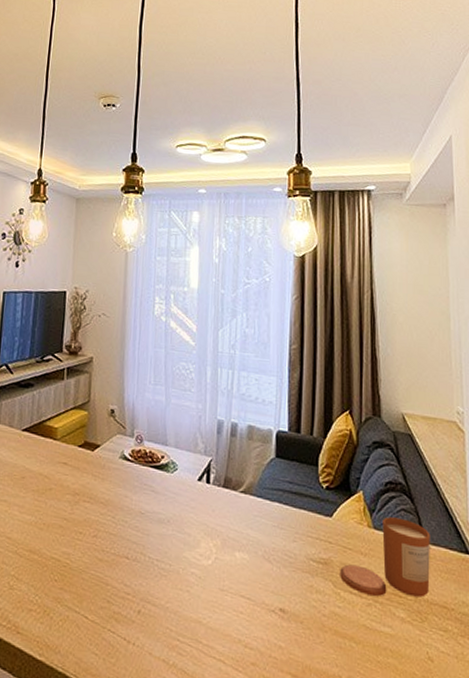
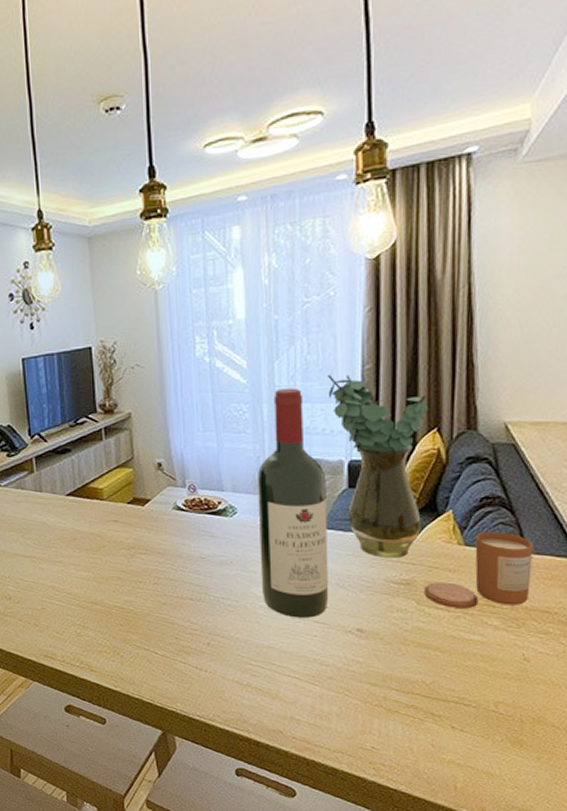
wine bottle: none [194,355,257,592] -> present [257,388,329,618]
vase: none [262,348,343,535] -> present [328,374,429,559]

